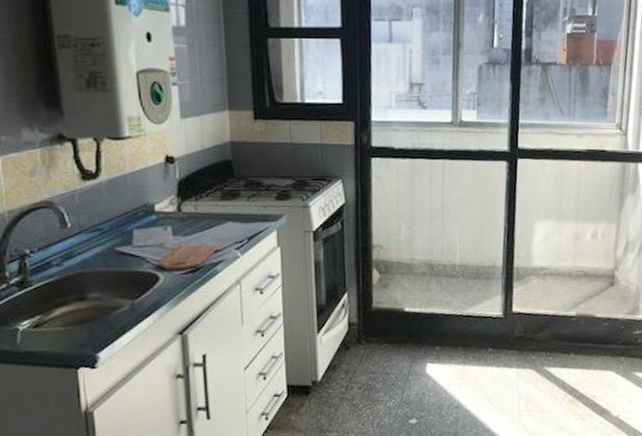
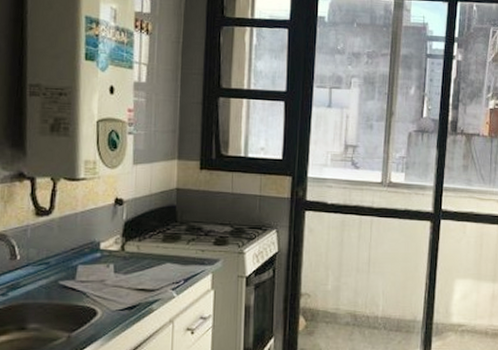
cutting board: present [157,244,217,270] -> none [96,282,155,305]

